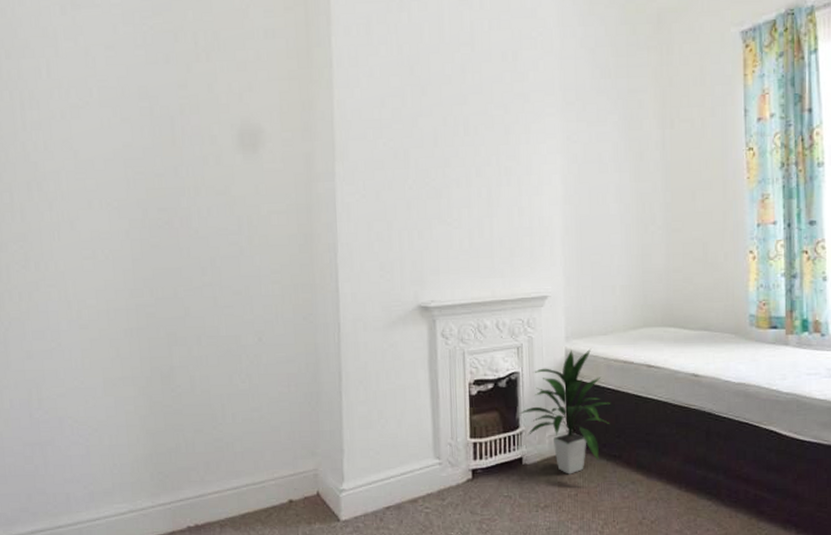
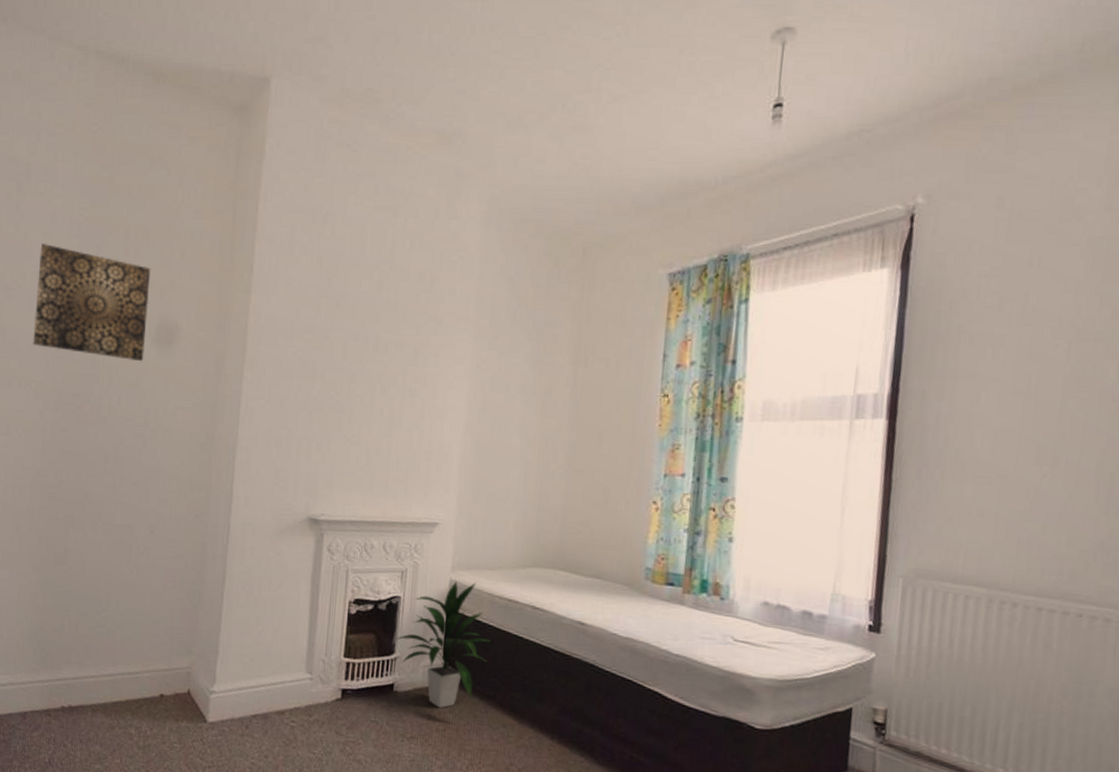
wall art: none [104,57,230,169] -> present [33,244,151,362]

